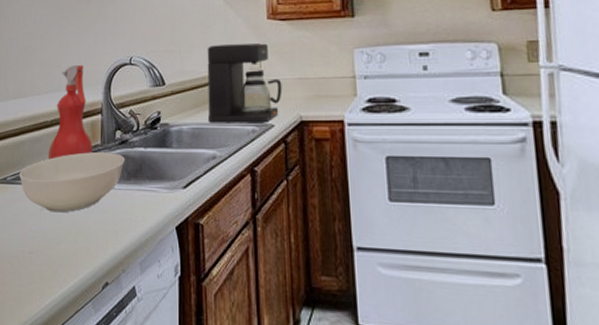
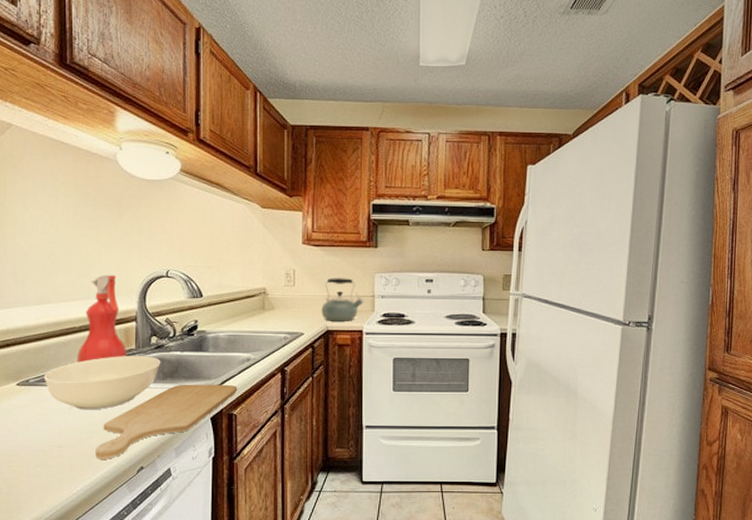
chopping board: none [63,185,204,271] -> present [95,384,238,459]
coffee maker: present [207,43,282,123] -> none [243,264,313,332]
kettle: none [293,56,344,110] -> present [321,278,365,321]

